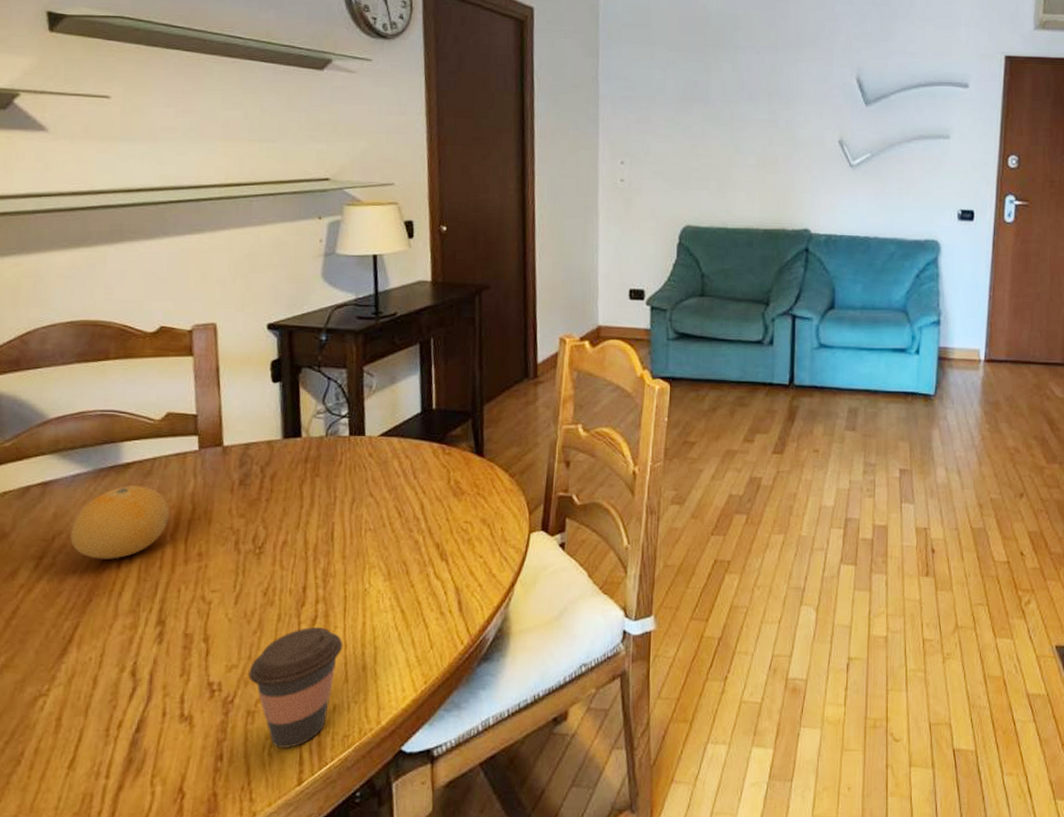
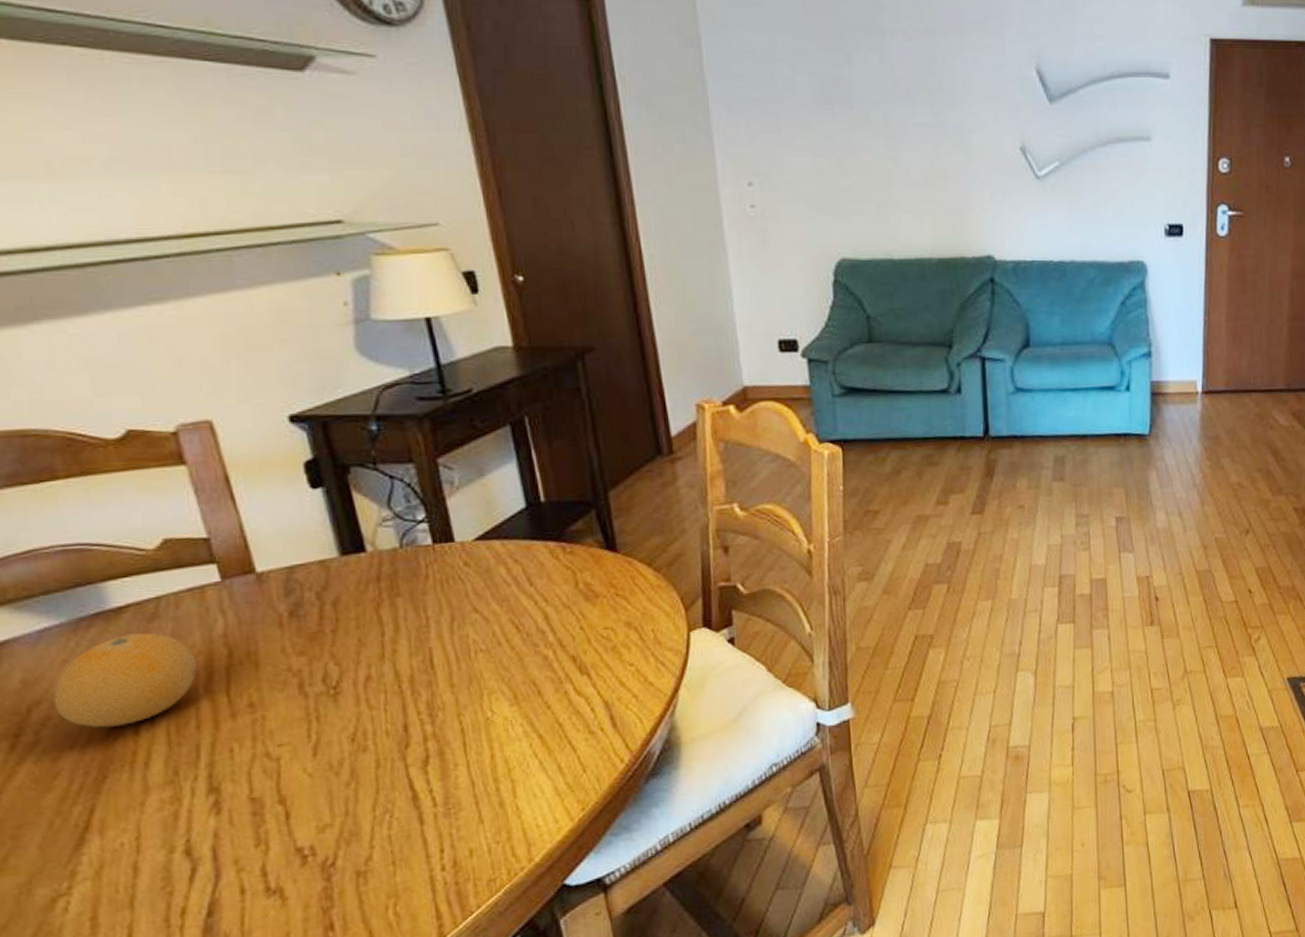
coffee cup: present [248,627,343,748] -> none [349,767,470,906]

